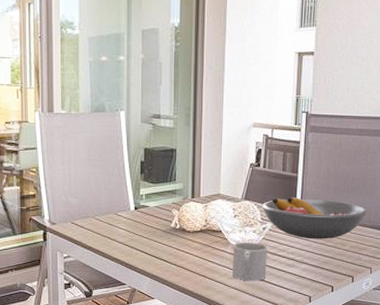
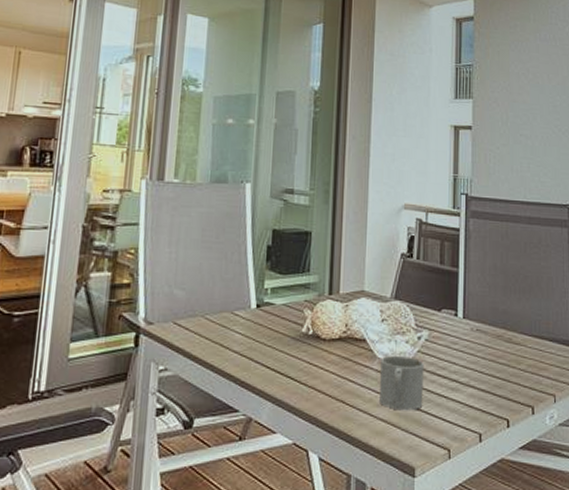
fruit bowl: present [261,197,368,239] -> none [415,298,546,355]

